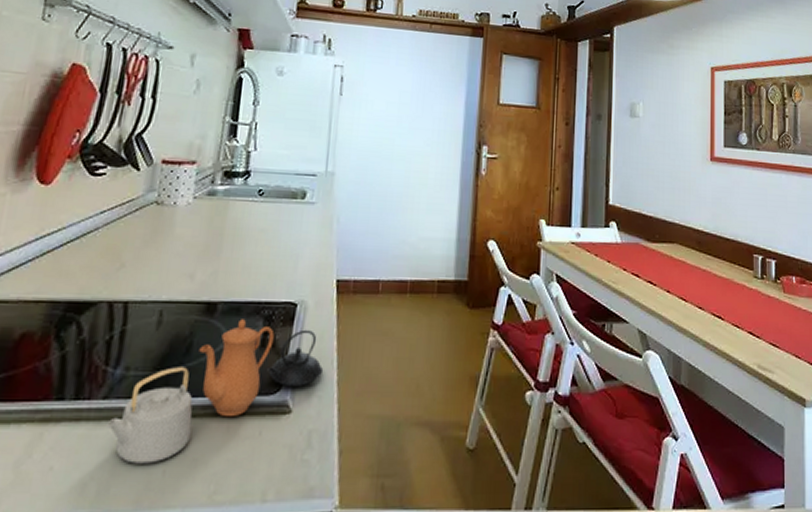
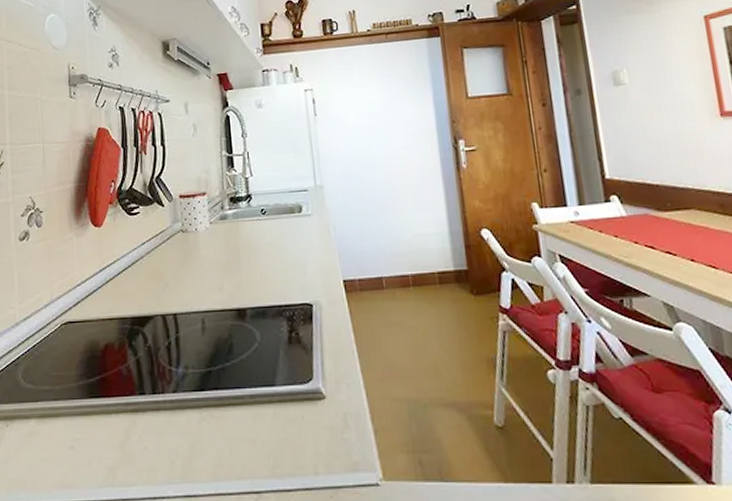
teapot: present [107,319,324,464] -> none [180,321,347,444]

